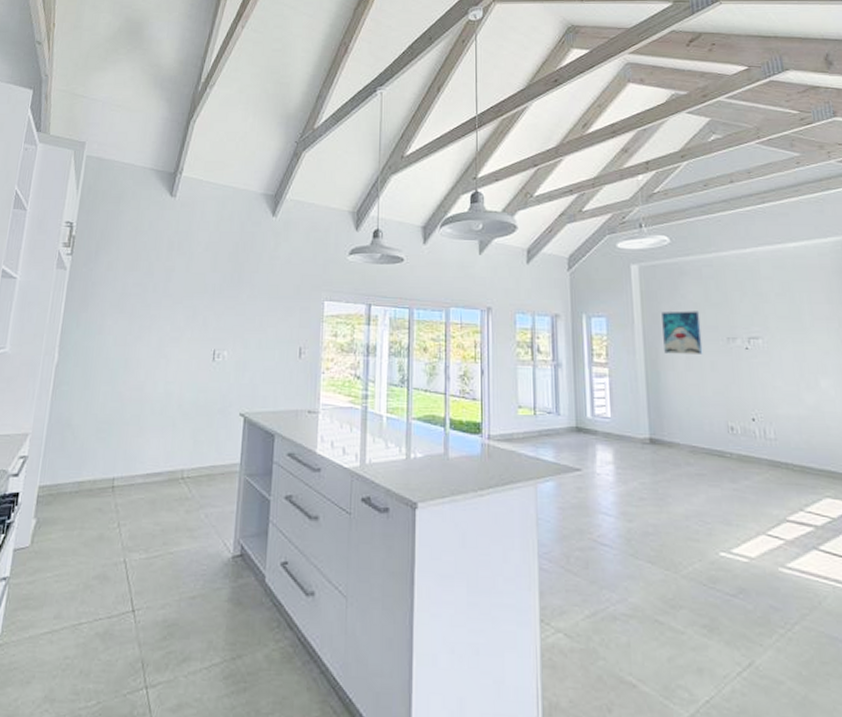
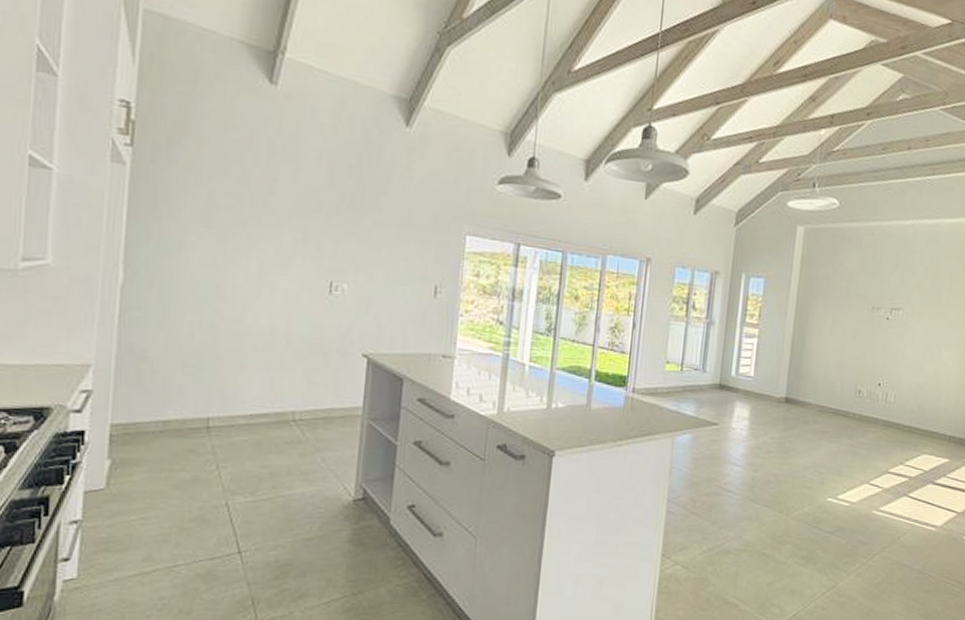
wall art: present [662,311,703,354] -> none [813,277,853,321]

